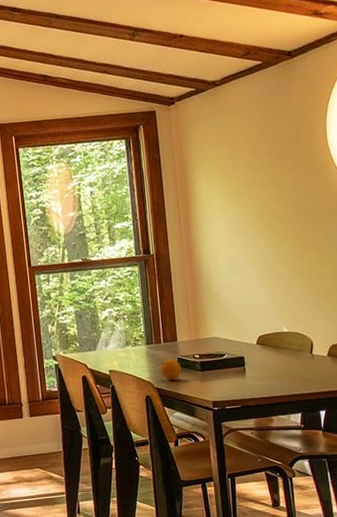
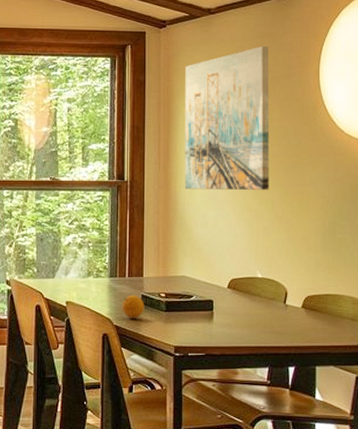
wall art: none [197,111,288,257] -> present [185,46,270,191]

